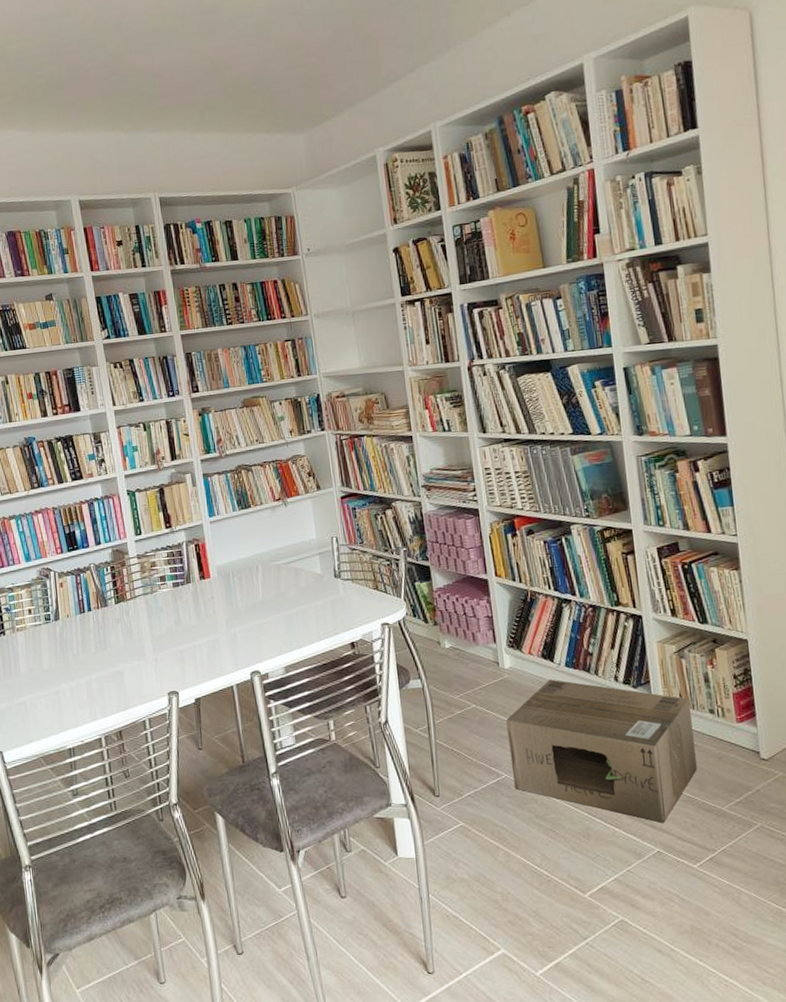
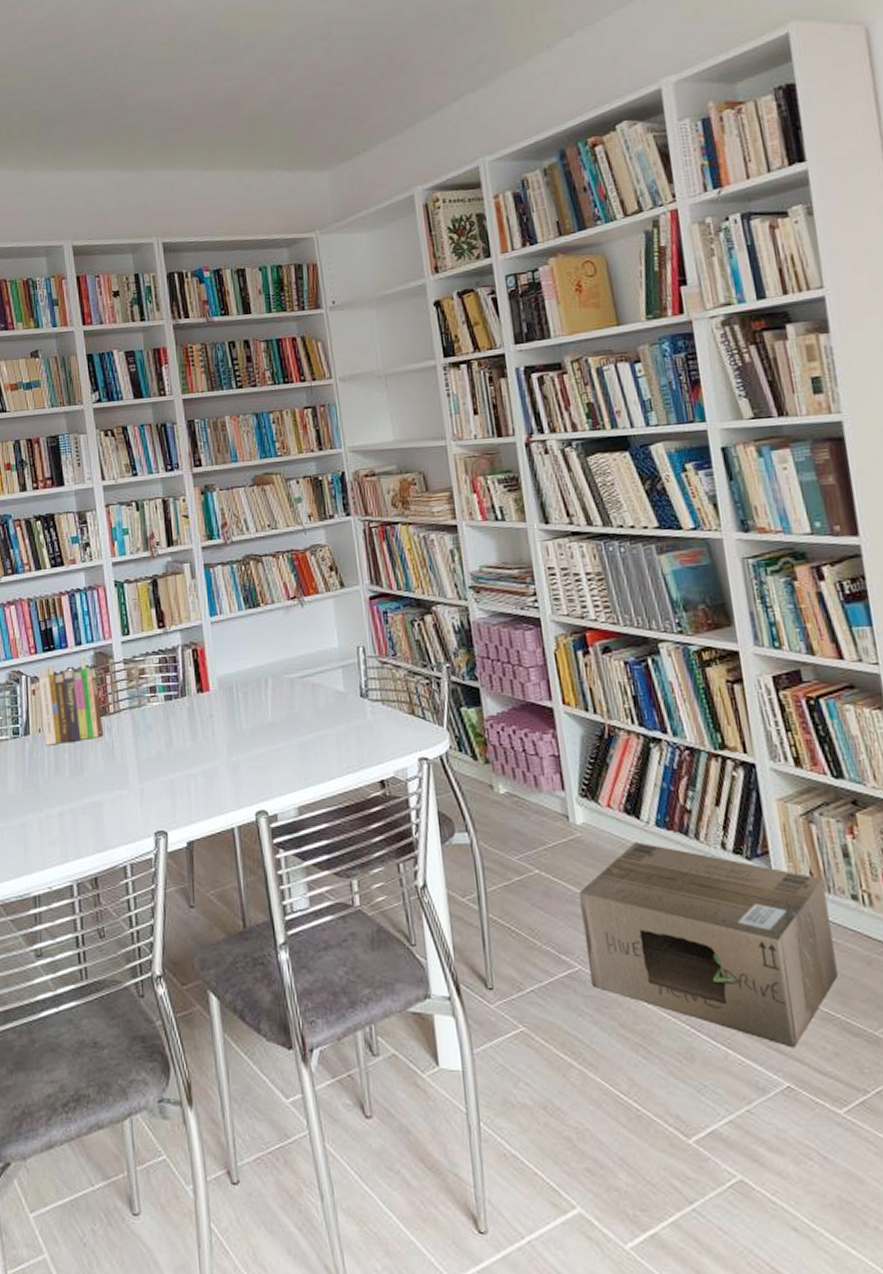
books: none [64,555,122,628] -> present [38,658,103,746]

